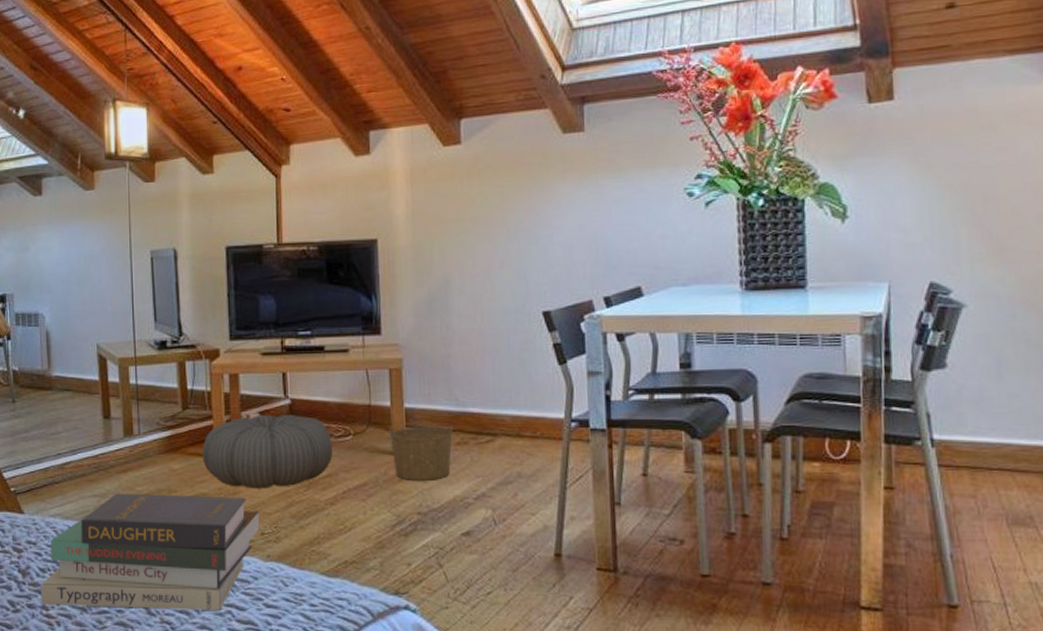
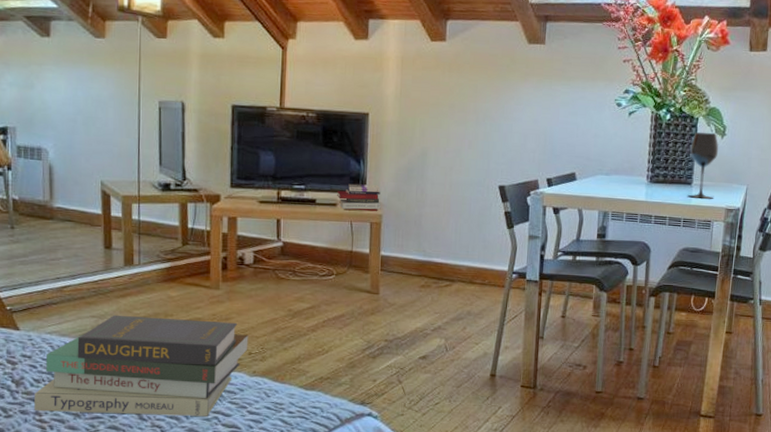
pouf: present [202,414,333,489] -> none [199,254,317,316]
books: none [347,323,400,357] -> present [336,183,381,212]
basket: present [389,426,453,480] -> none [366,270,419,315]
wineglass: none [797,216,842,307] -> present [687,132,719,200]

